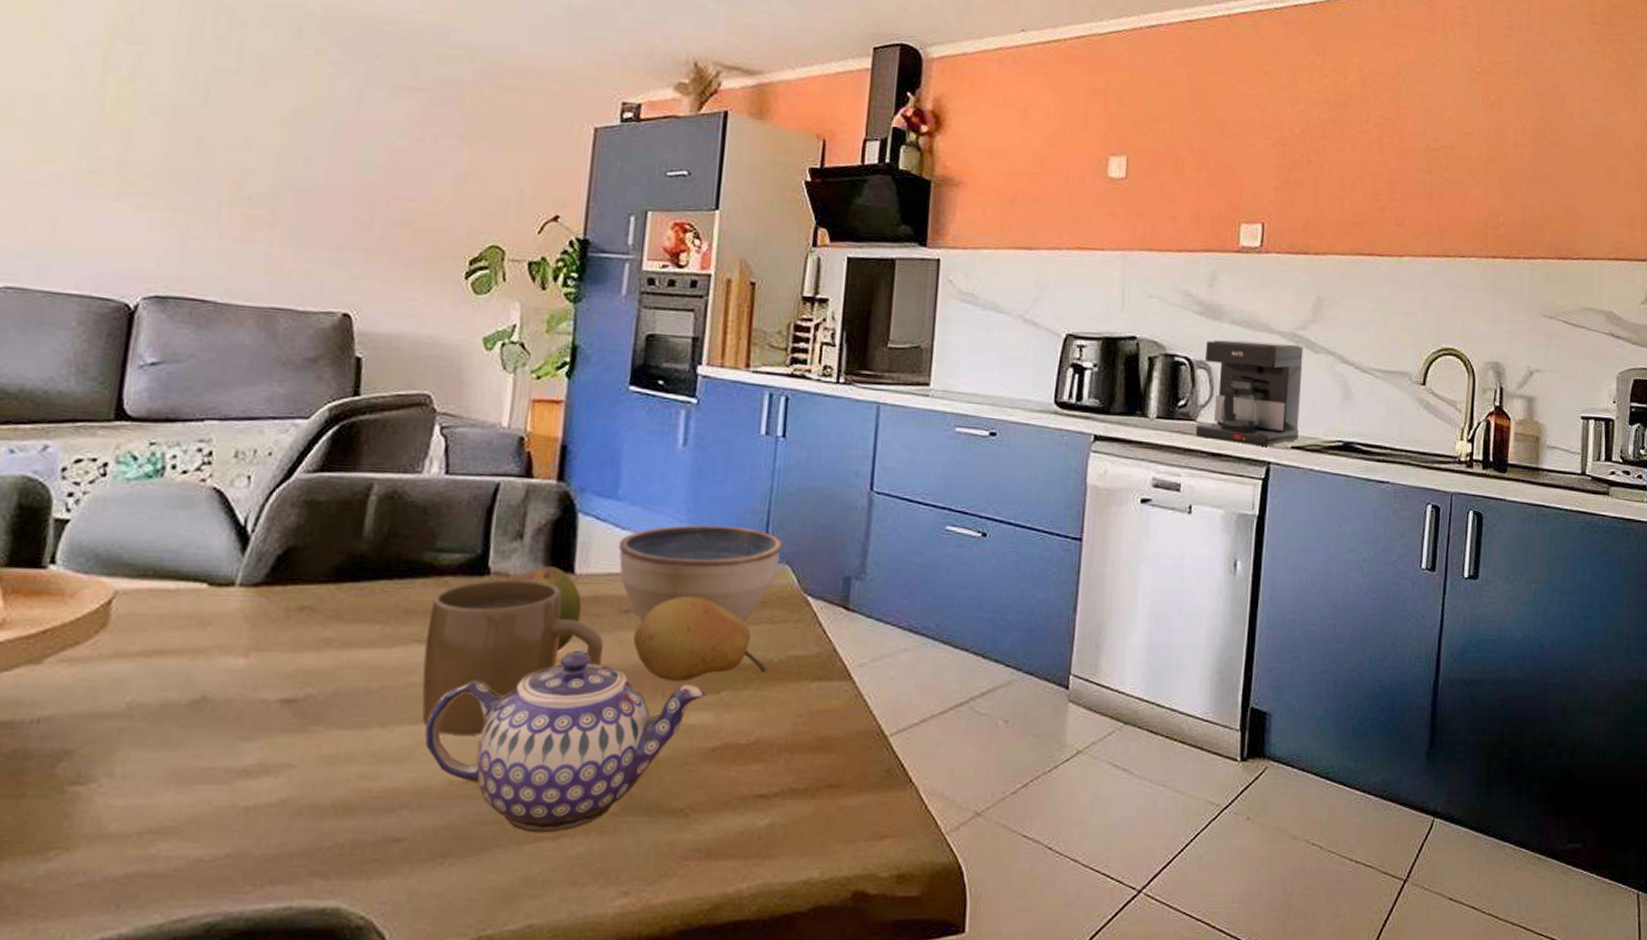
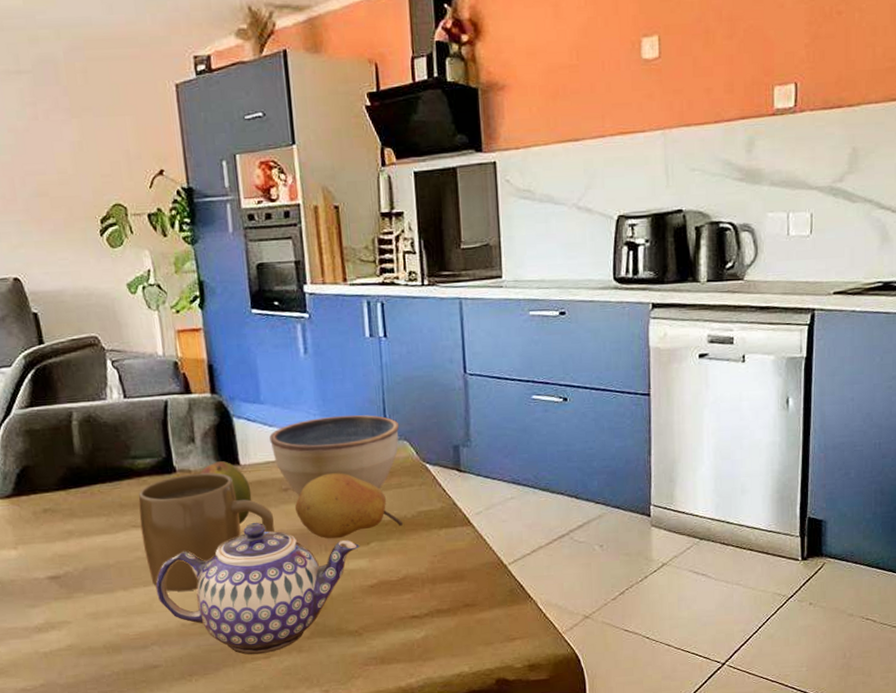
coffee maker: present [1195,340,1303,447] -> none [743,197,841,296]

